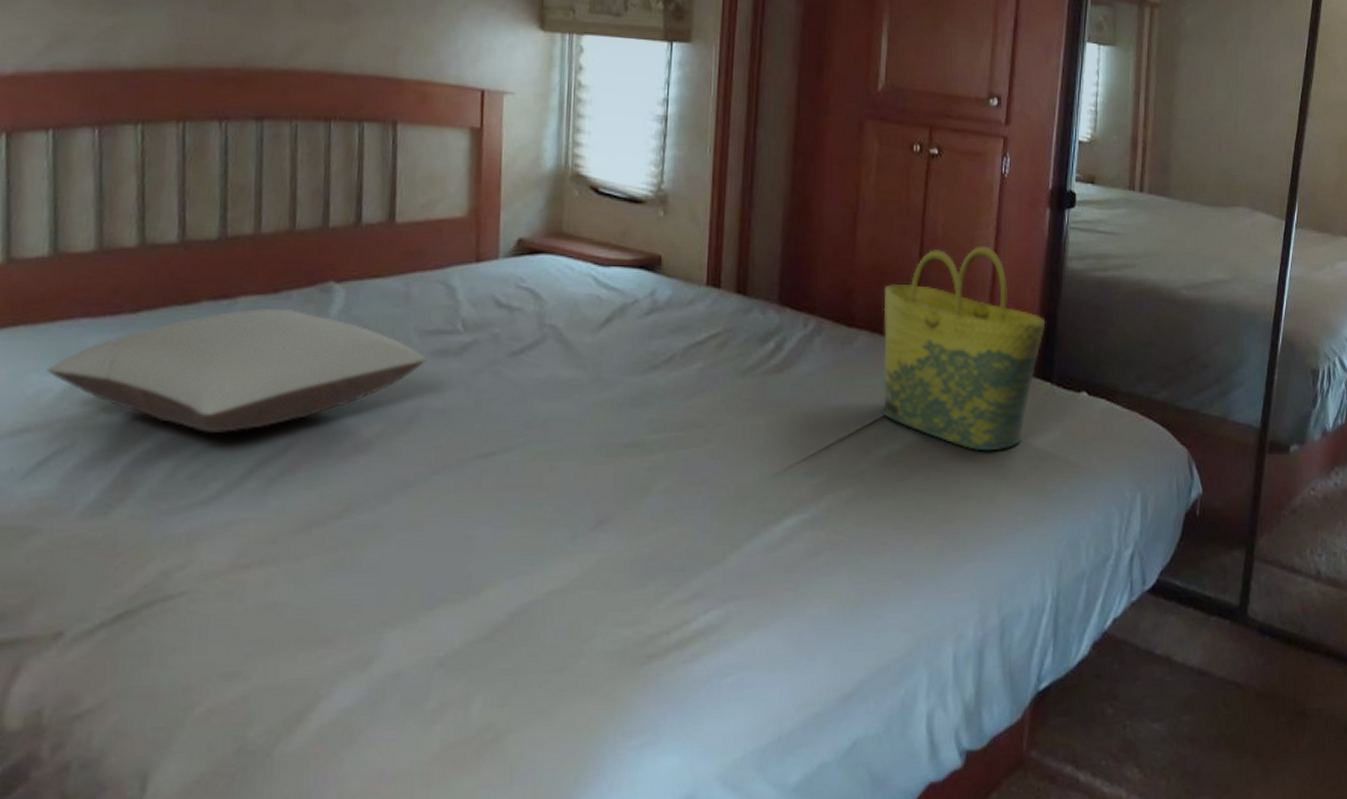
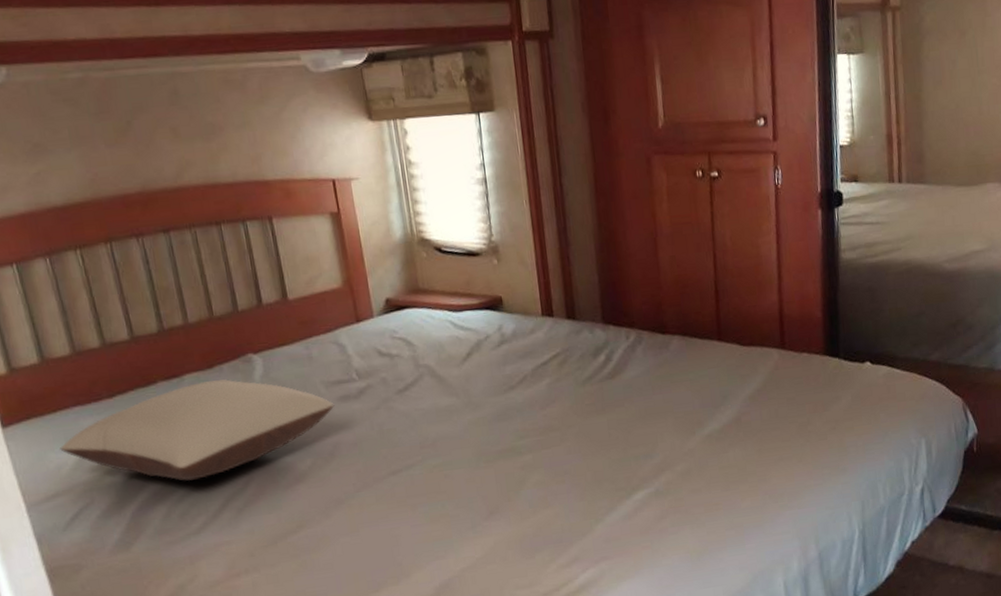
tote bag: present [883,247,1046,451] -> none [689,251,829,421]

